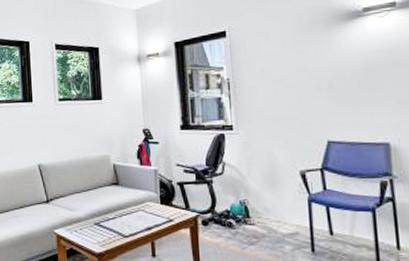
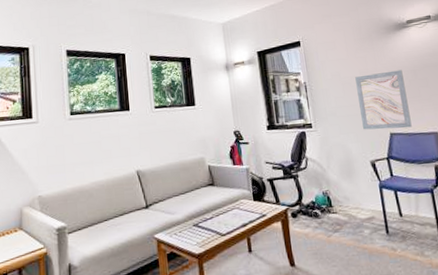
wall art: none [290,67,356,137] -> present [355,70,412,130]

